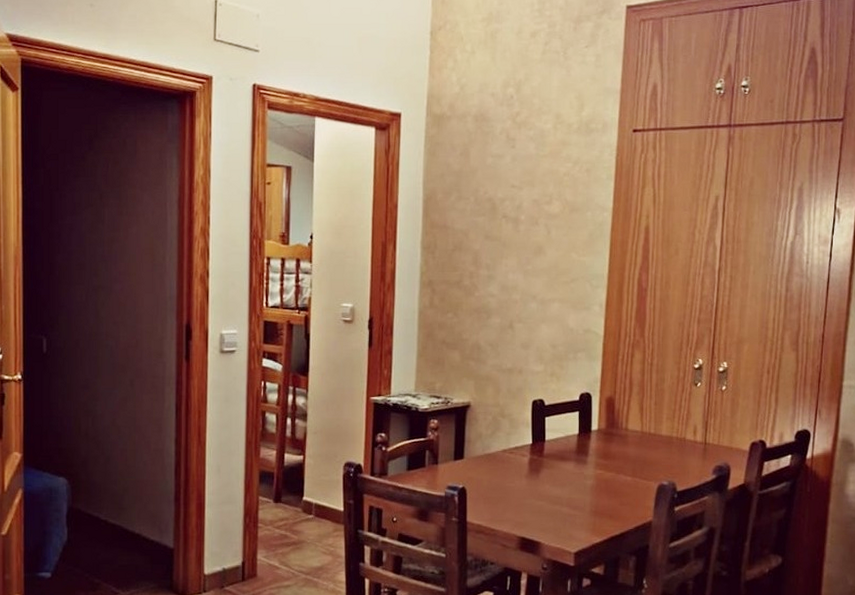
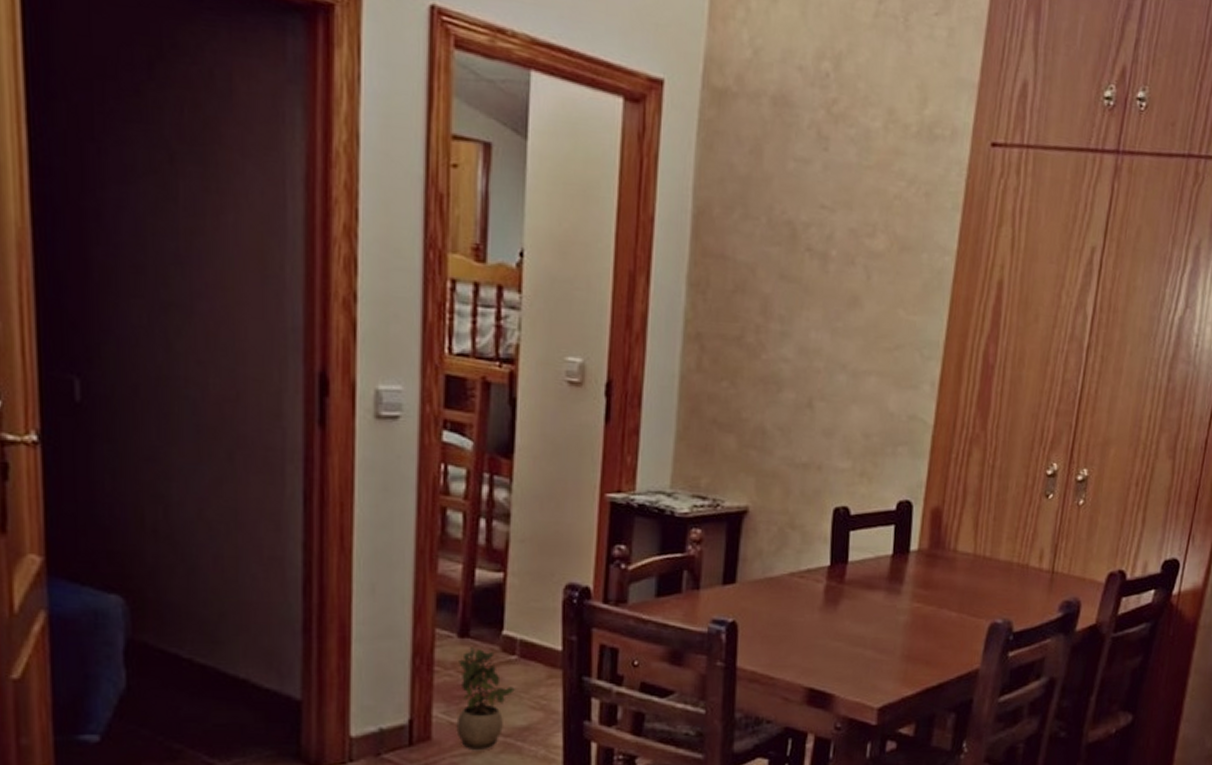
potted plant: none [273,510,312,584] -> present [456,647,515,749]

